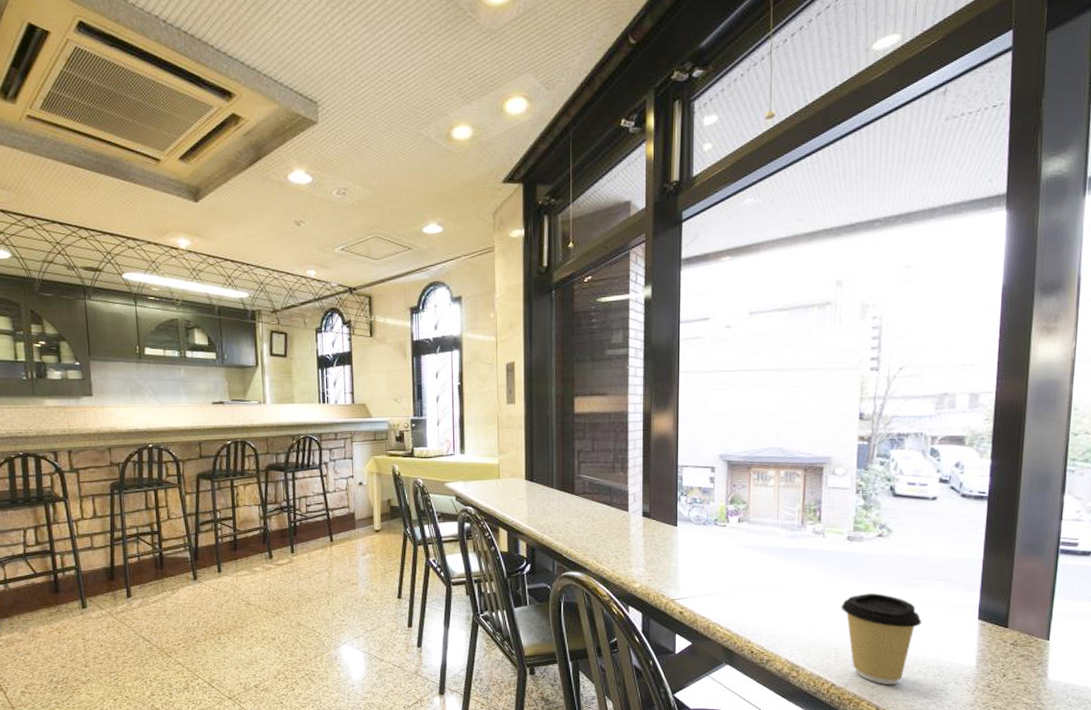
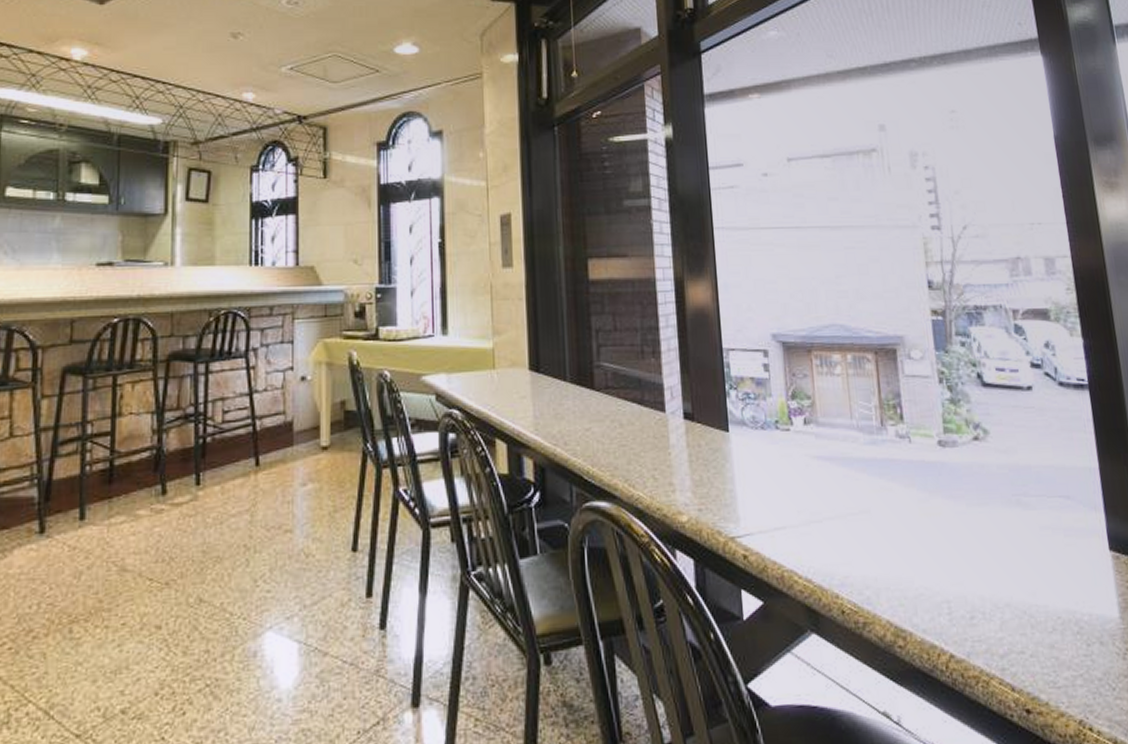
coffee cup: present [841,593,922,685] -> none [944,518,1045,652]

